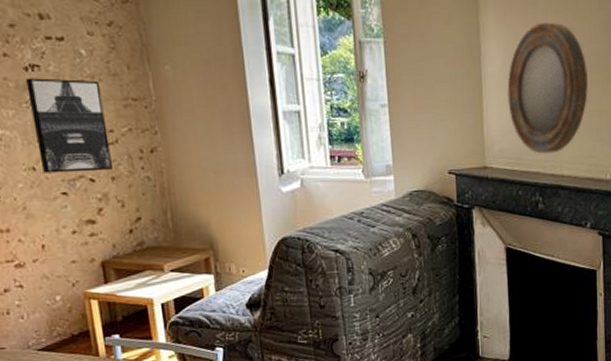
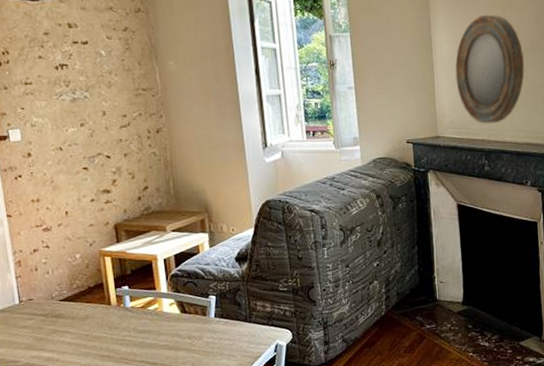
wall art: present [26,78,112,173] -> none [56,75,125,152]

